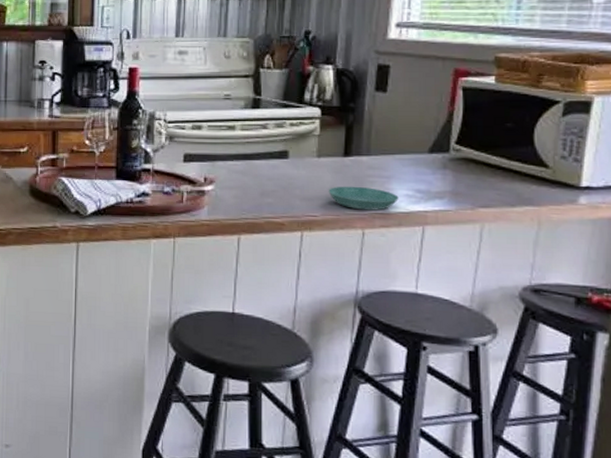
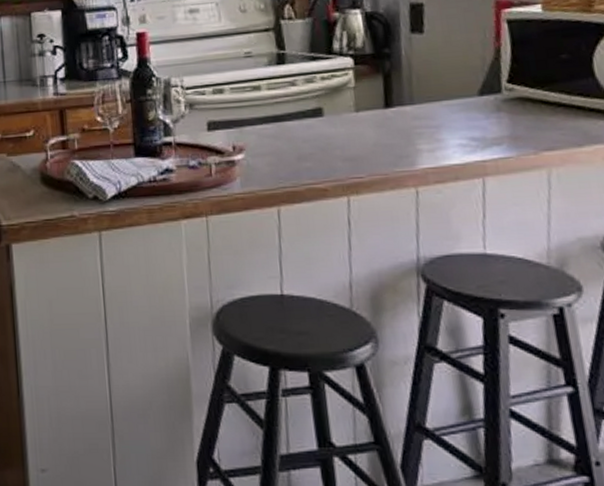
saucer: present [328,186,399,211] -> none [372,139,452,166]

